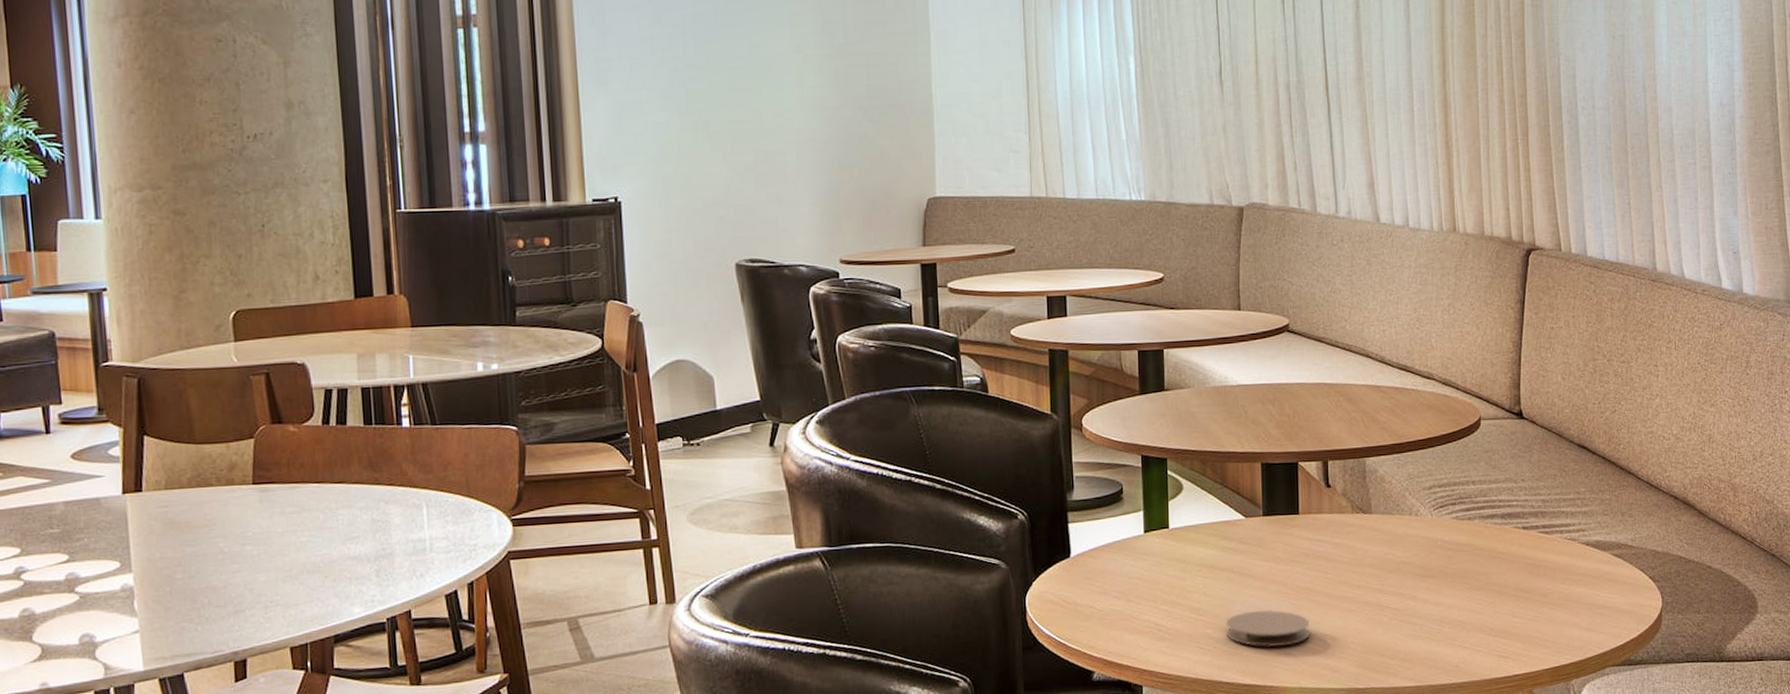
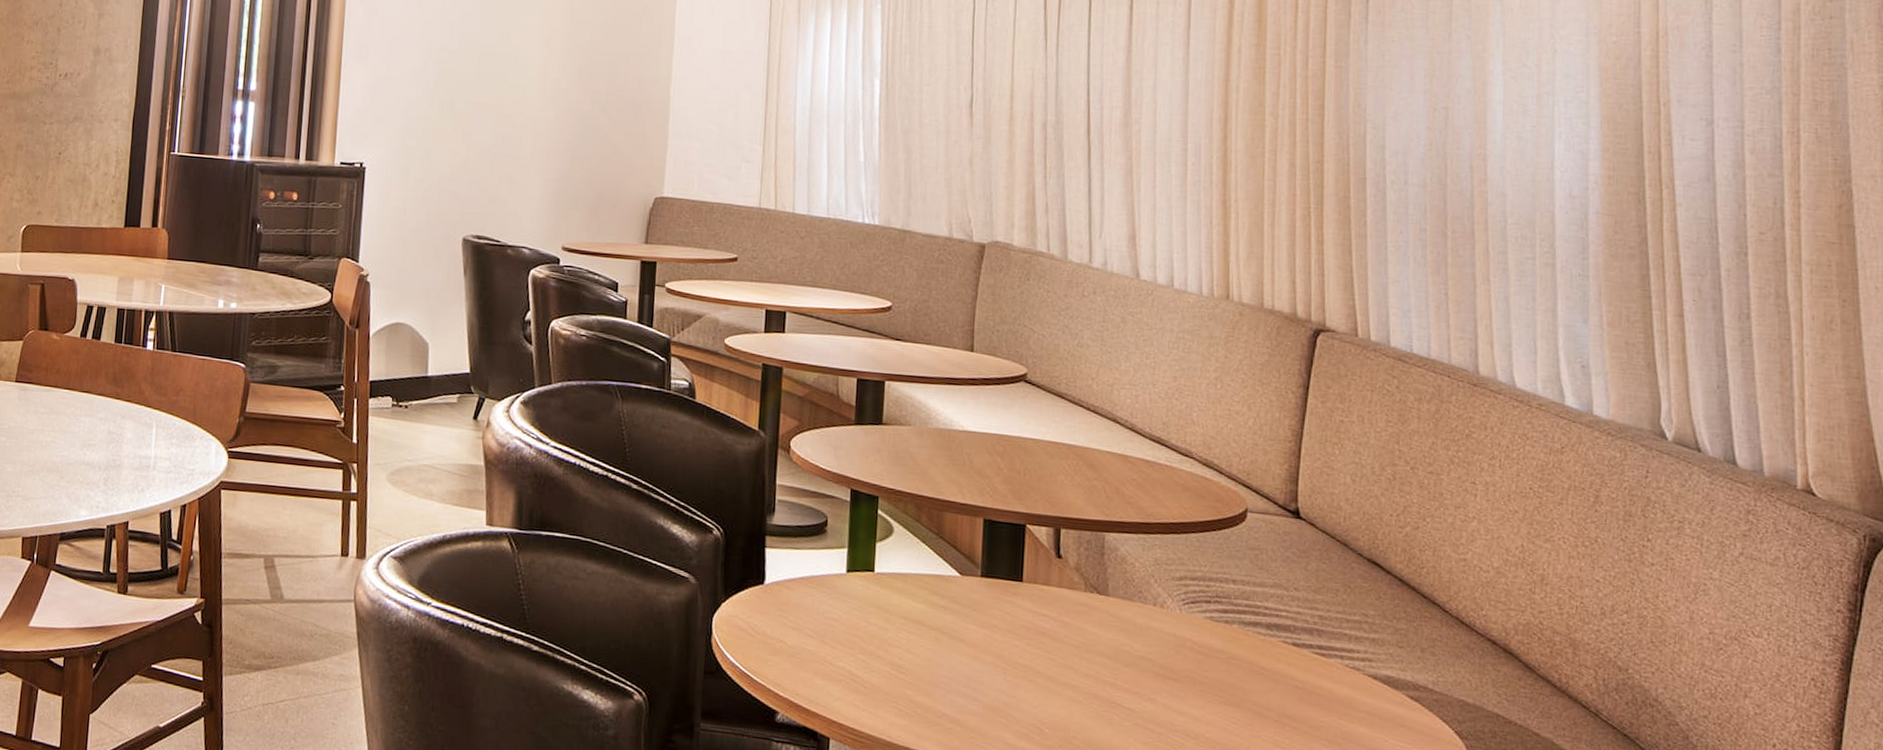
coaster: present [1226,610,1310,648] -> none [928,679,1026,726]

